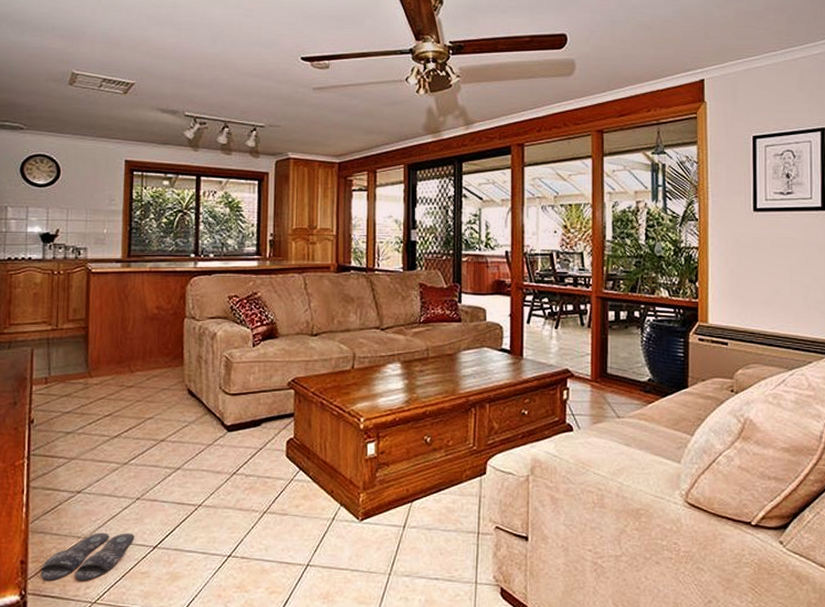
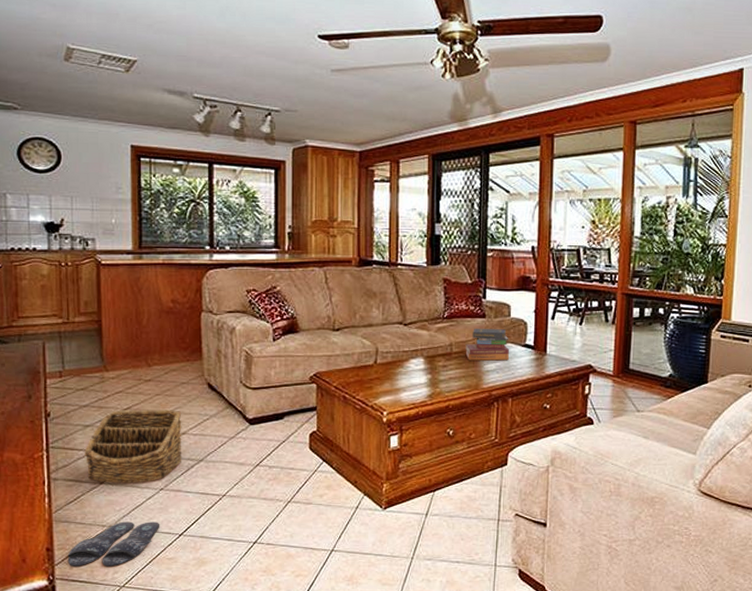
basket: none [64,416,162,493] -> present [84,409,182,483]
books: none [442,333,486,366] -> present [465,329,510,361]

